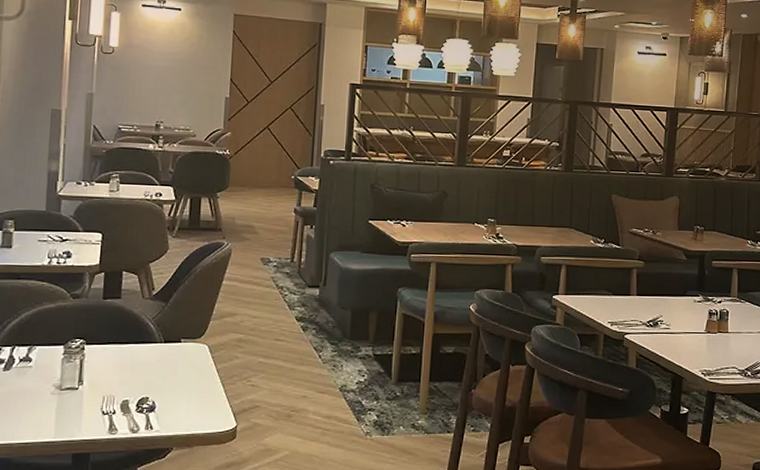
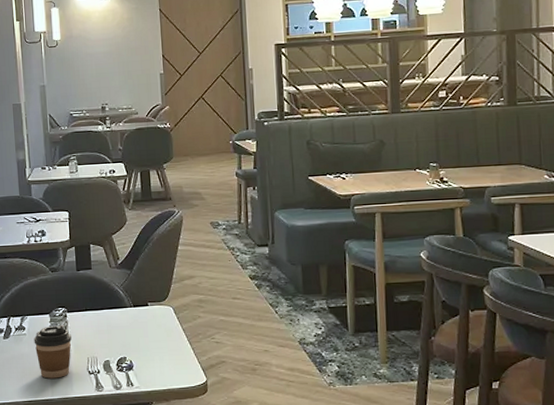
coffee cup: none [40,357,87,418] -> present [34,324,72,379]

